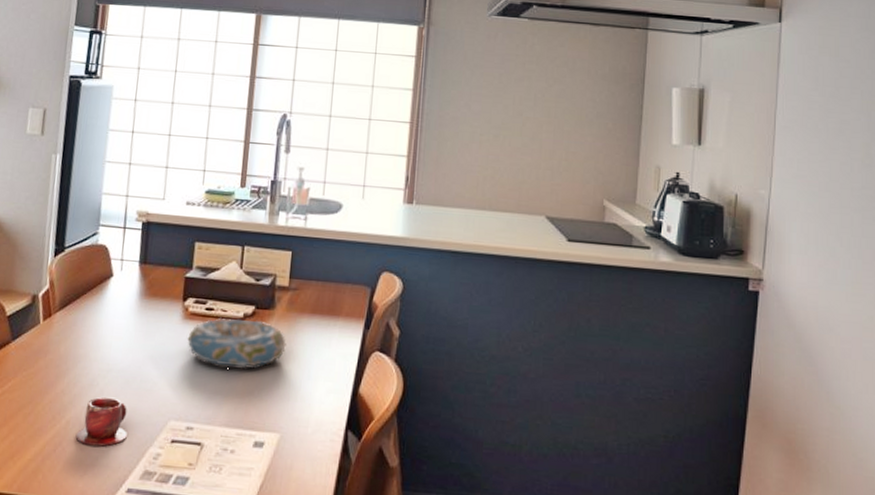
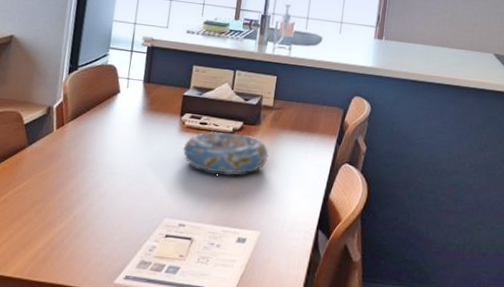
teacup: present [75,396,127,448] -> none [81,196,128,240]

